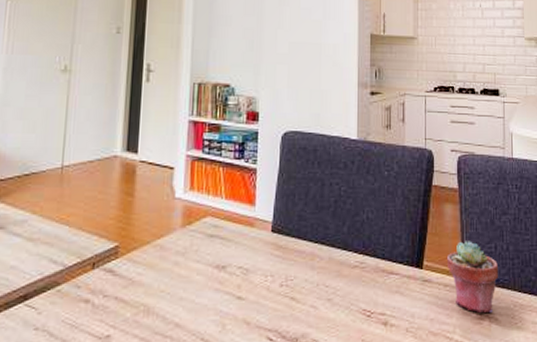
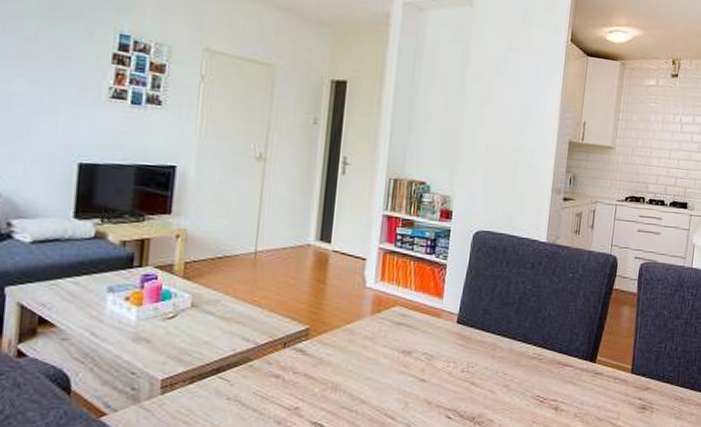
potted succulent: present [446,241,499,314] -> none [618,340,666,404]

